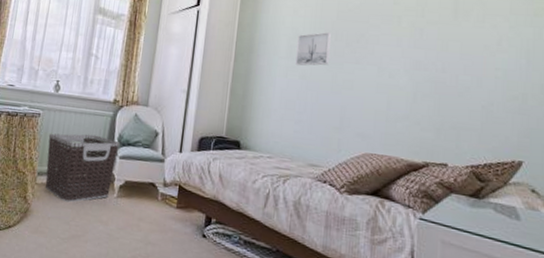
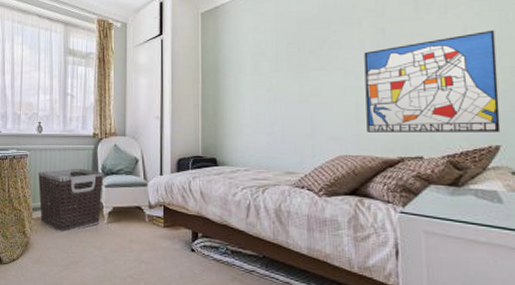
wall art: present [295,32,331,66] -> none [261,44,294,79]
wall art: none [395,44,528,148] -> present [364,29,501,132]

